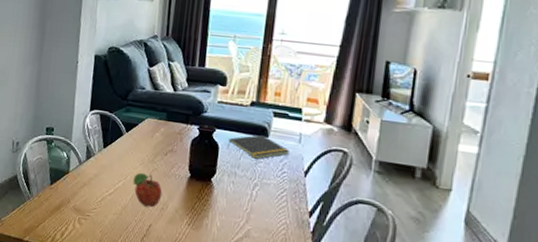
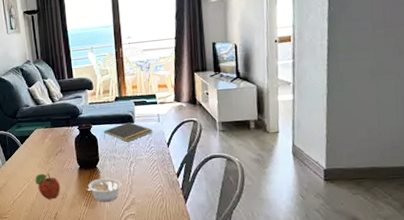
legume: none [193,195,238,227] -> present [86,177,122,202]

